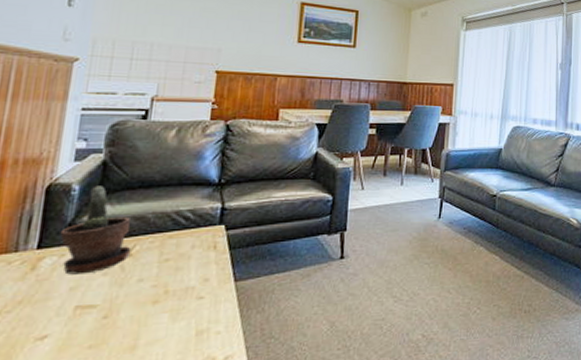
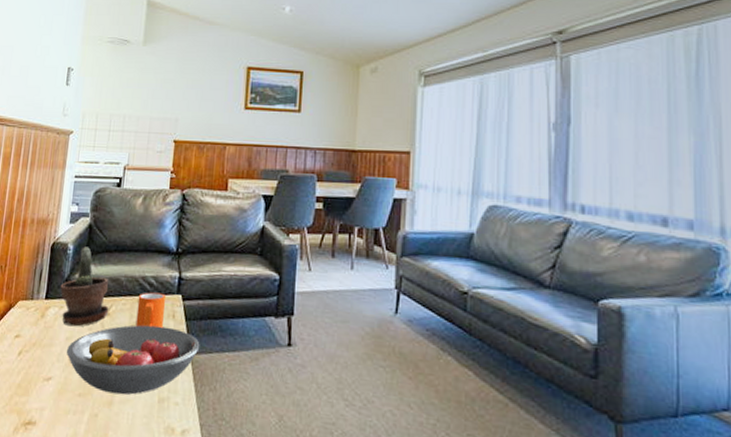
fruit bowl: none [69,258,246,338] -> present [66,325,200,395]
mug: none [167,226,206,263] -> present [135,292,167,328]

